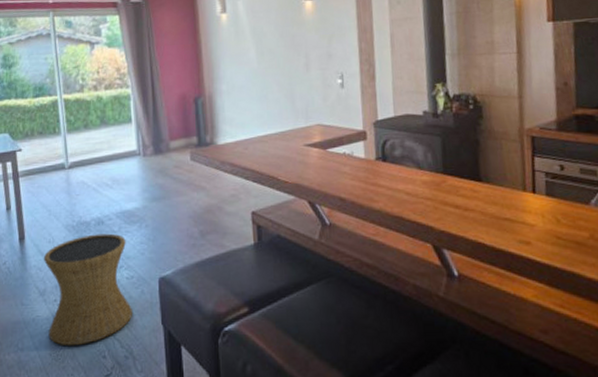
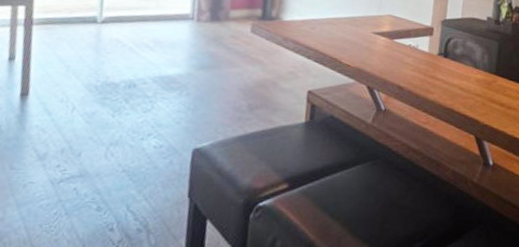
side table: present [43,233,132,345] -> none [41,97,160,216]

